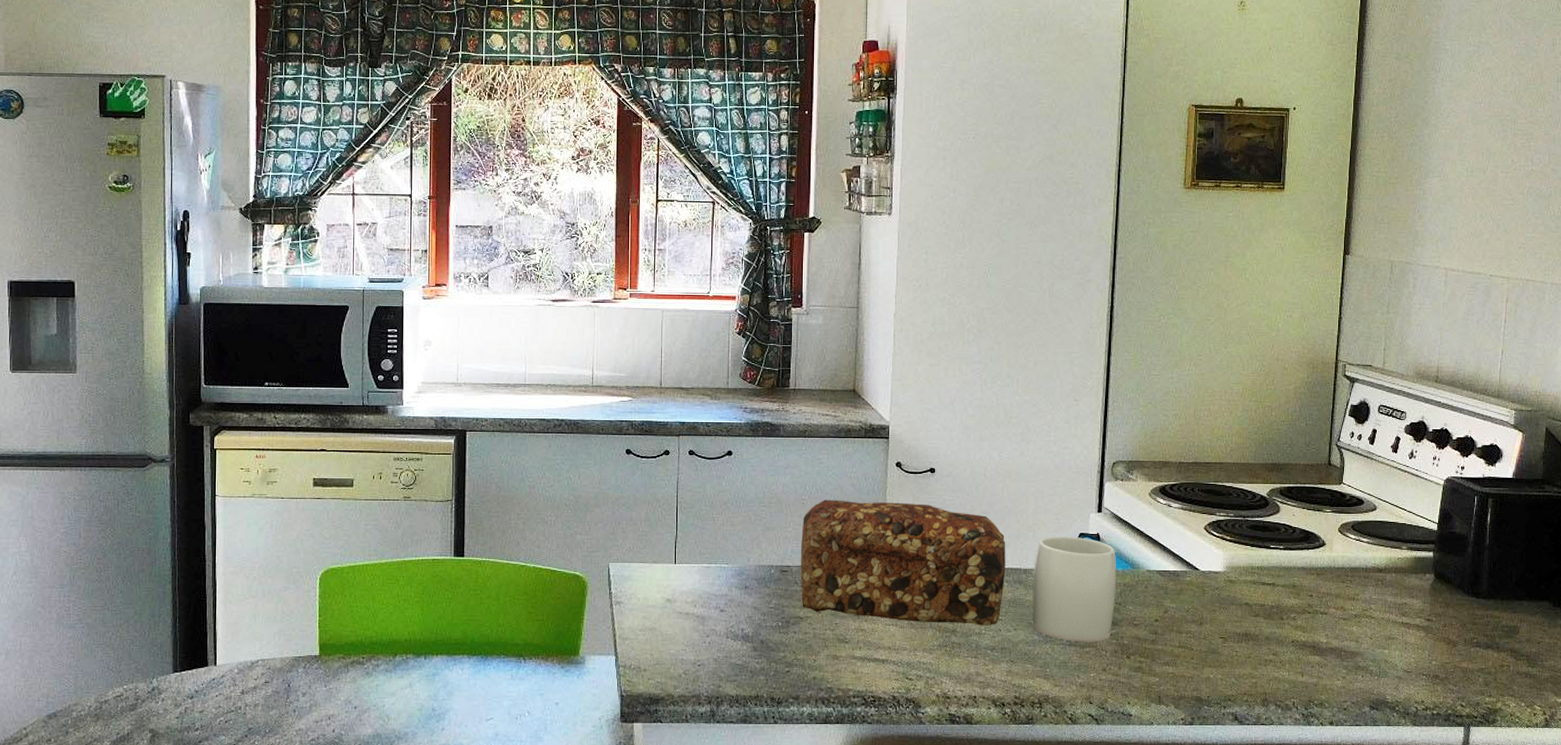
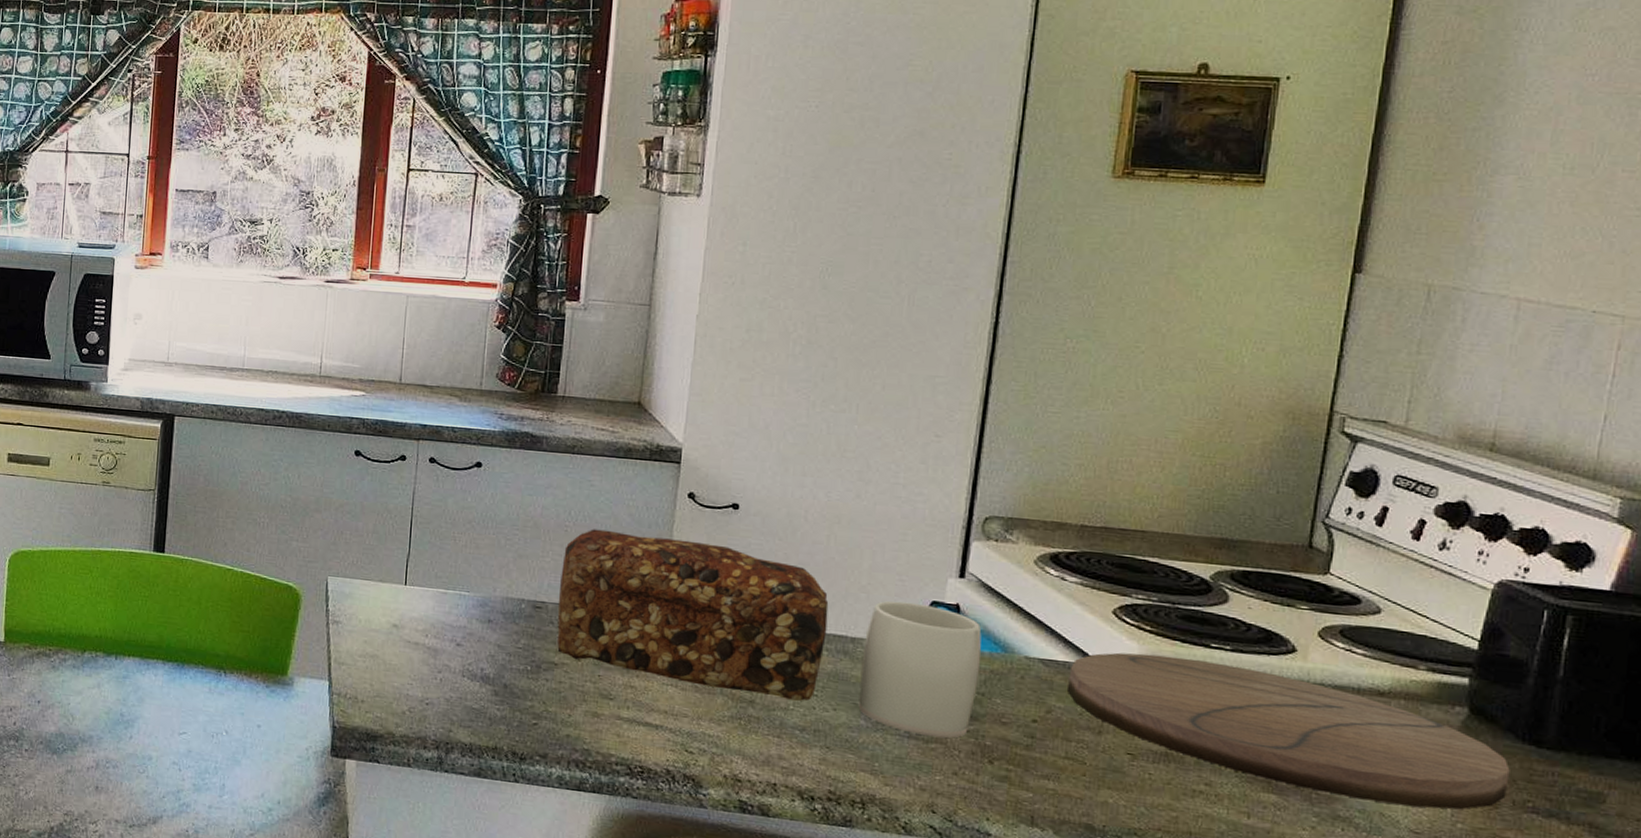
cutting board: none [1178,558,1462,652] -> present [1068,652,1510,810]

